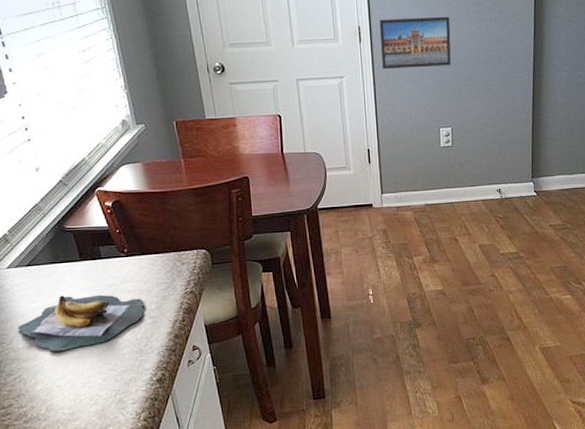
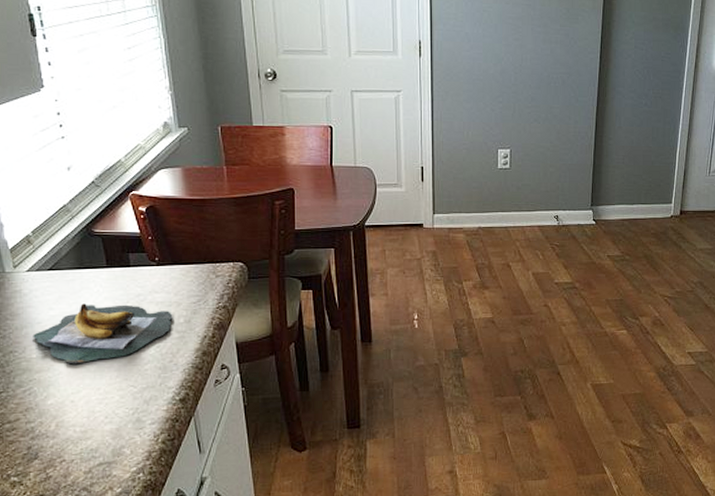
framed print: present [379,16,451,70] -> none [441,34,514,86]

